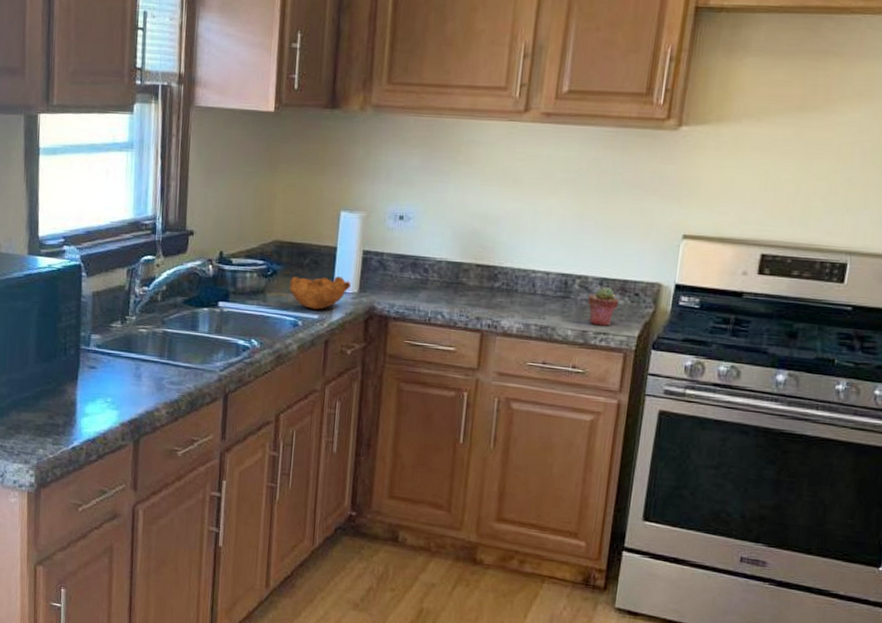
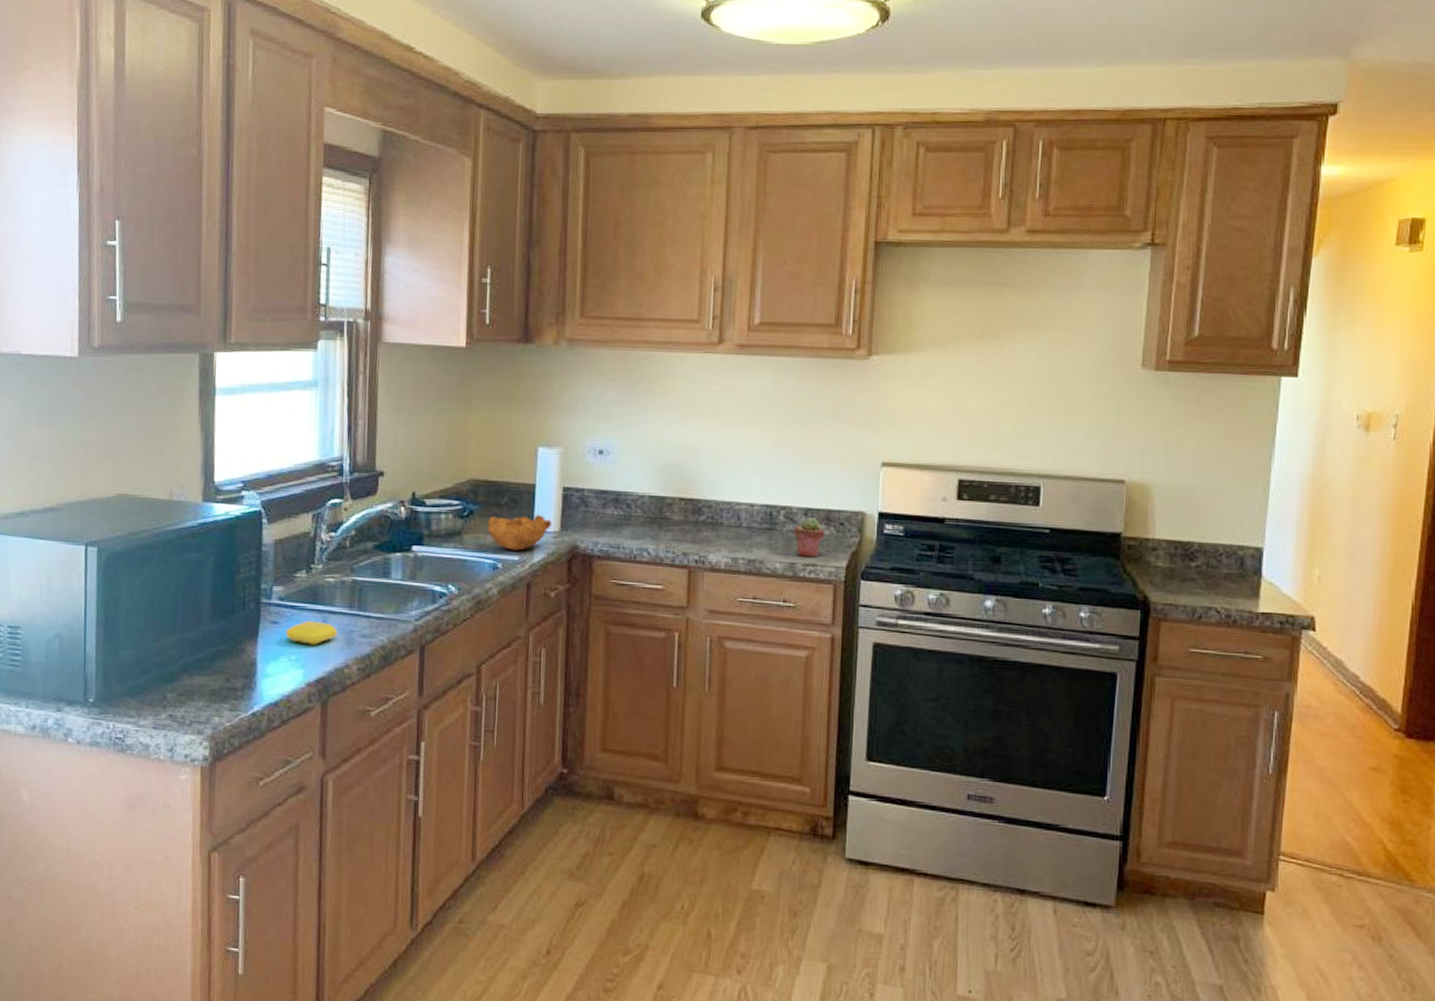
soap bar: none [102,367,149,390] -> present [286,620,338,645]

